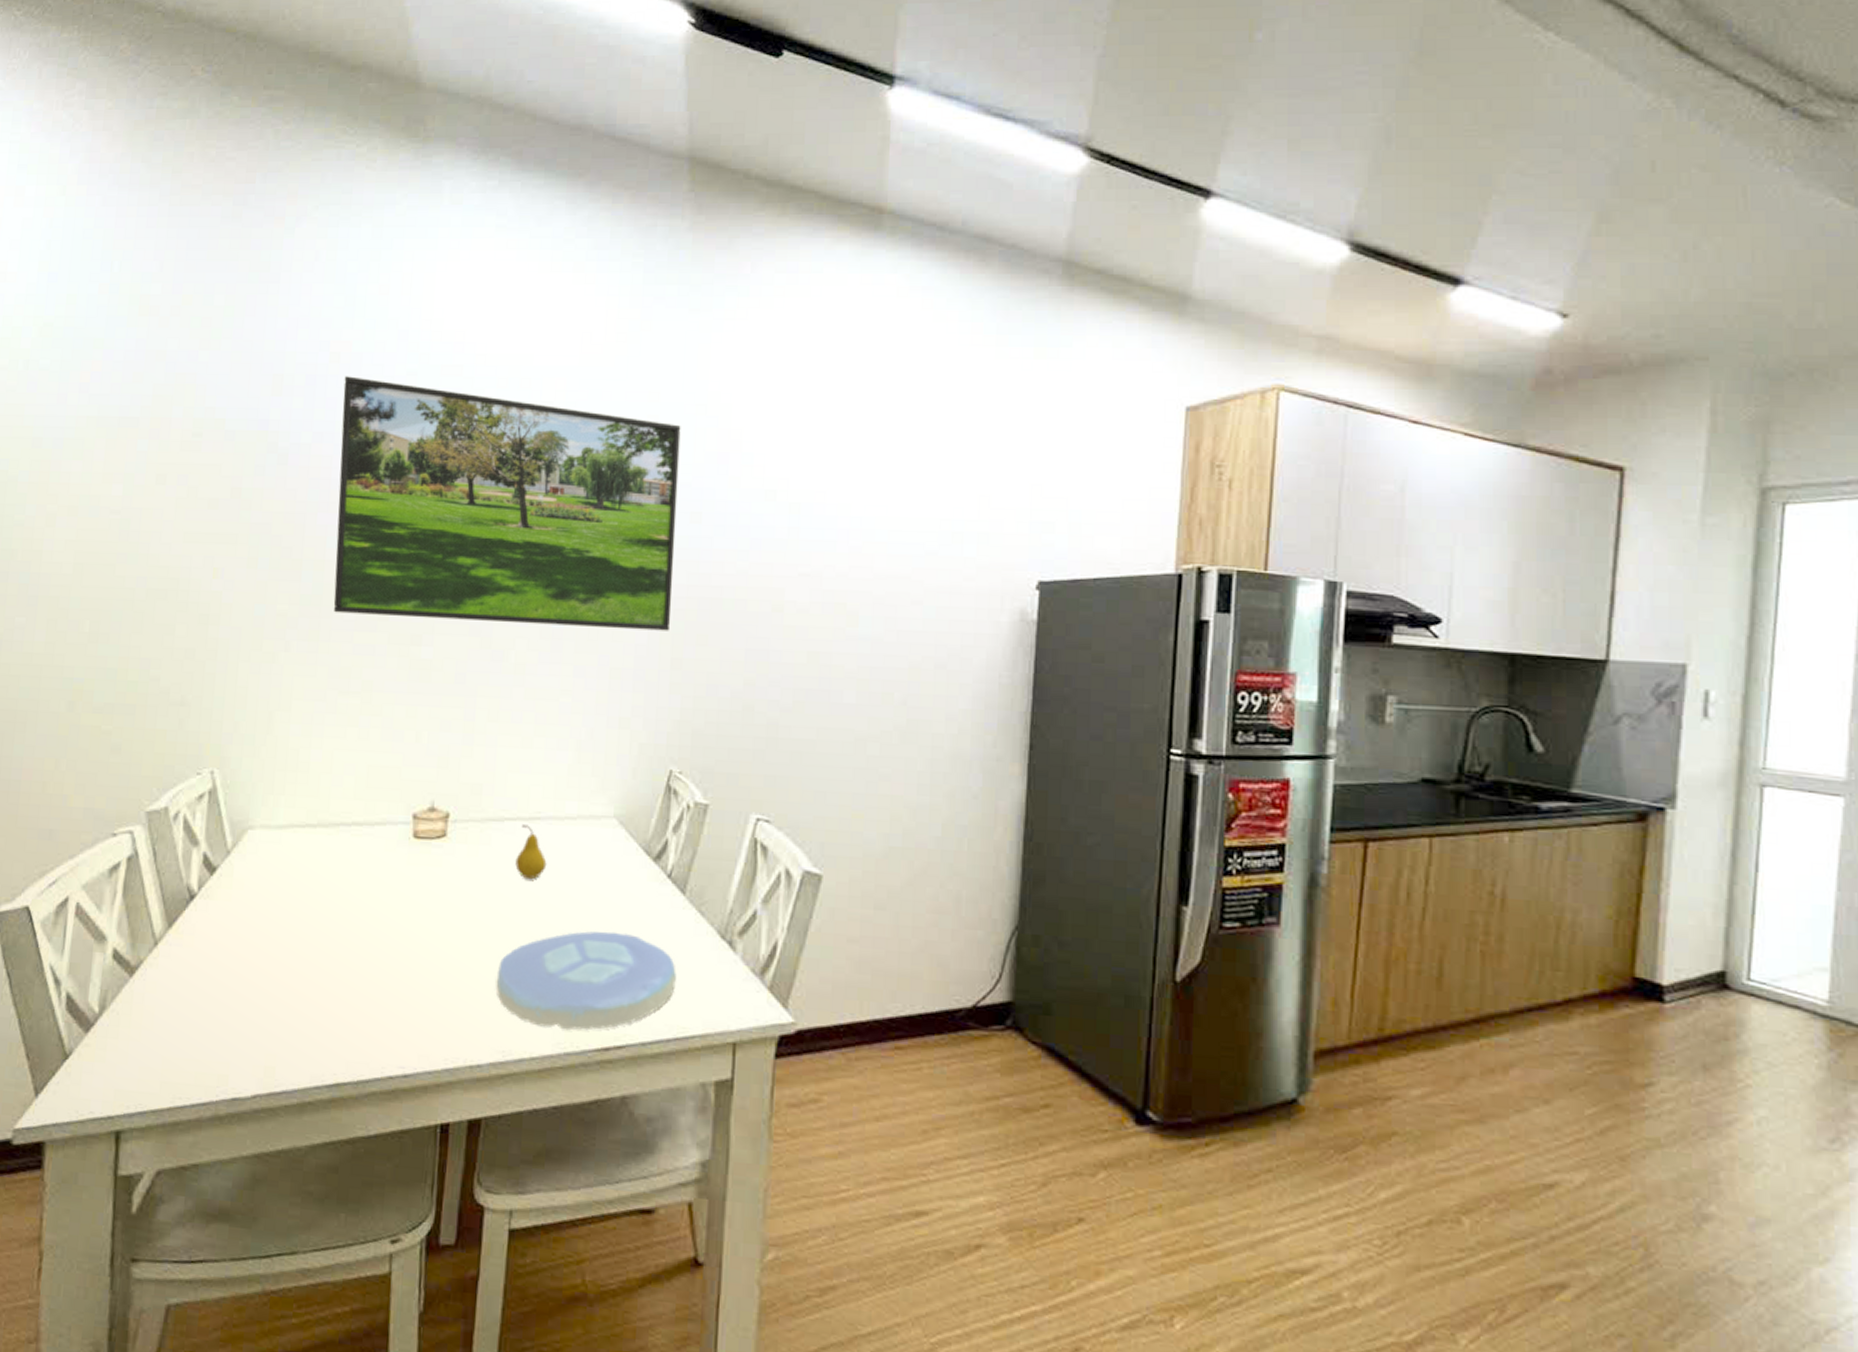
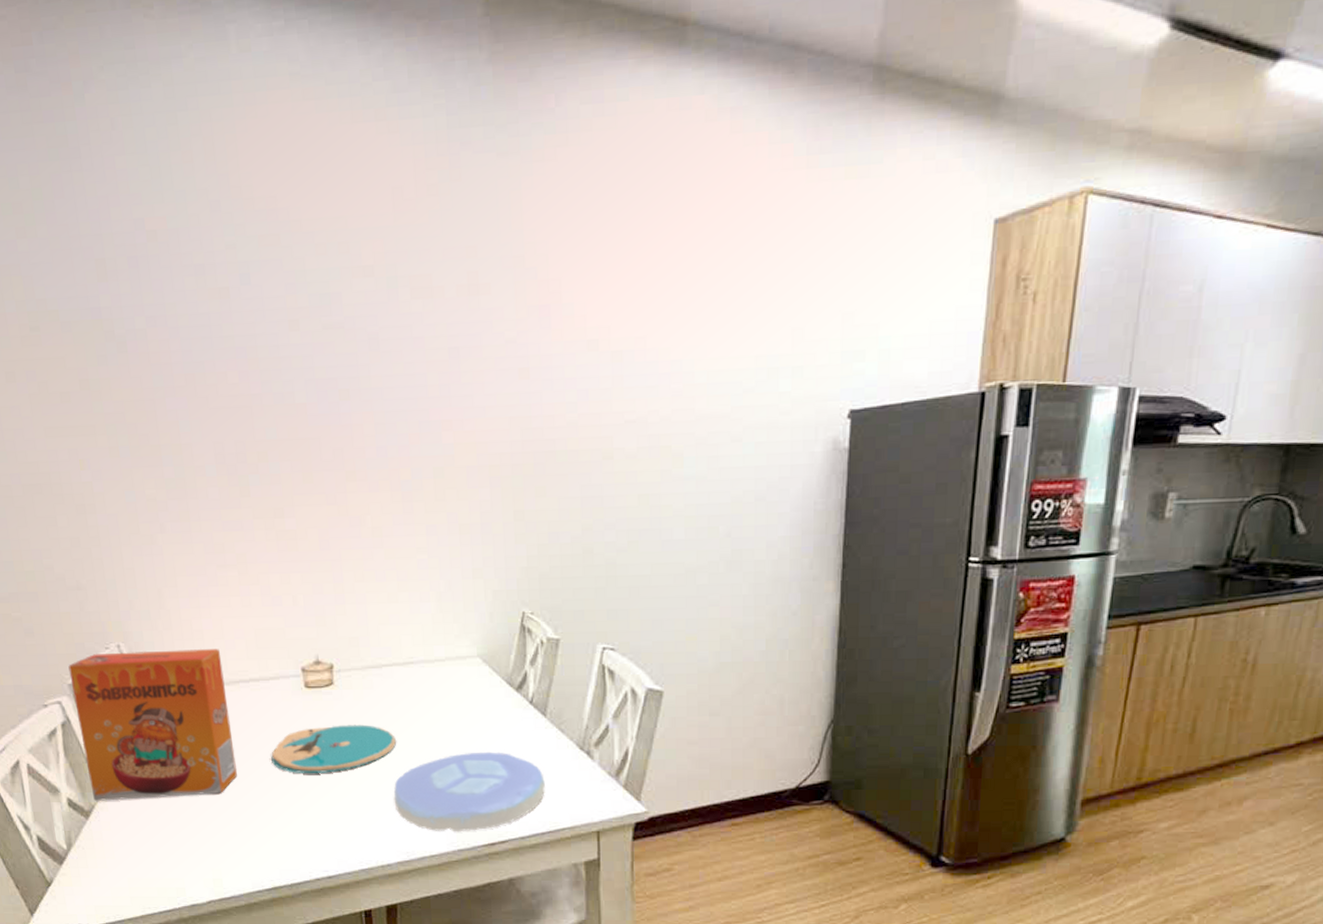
cereal box: none [144,779,325,958] -> present [68,649,237,801]
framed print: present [333,376,681,631] -> none [165,254,510,494]
plate: none [360,885,508,943] -> present [271,724,396,773]
fruit: present [515,825,547,880] -> none [396,669,424,715]

